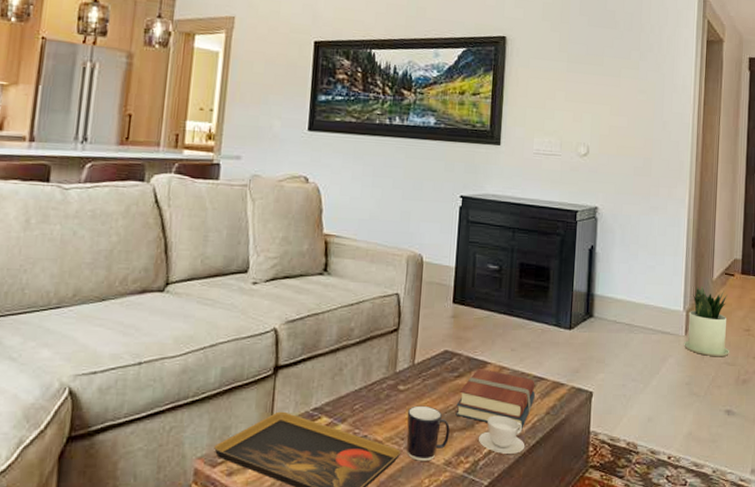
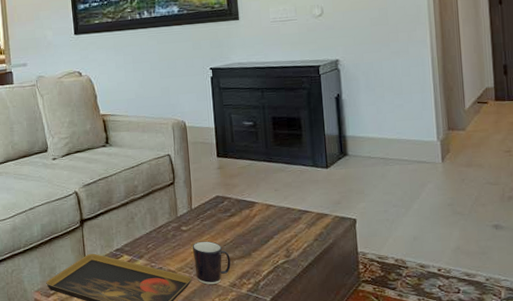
books: present [456,367,536,430] -> none [233,207,303,255]
teacup: present [478,415,526,454] -> none [256,244,299,275]
planter: present [684,286,730,357] -> none [442,116,492,179]

